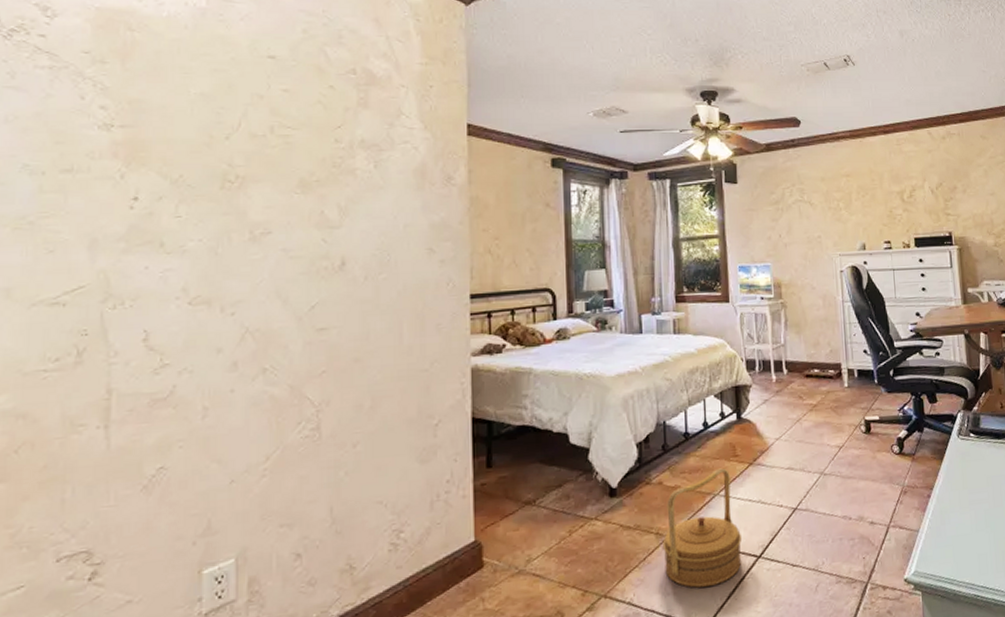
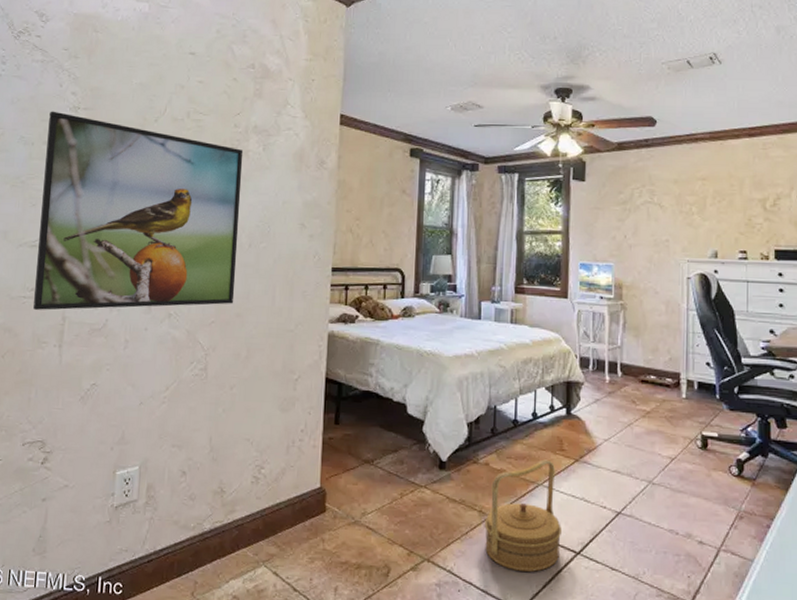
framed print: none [61,130,350,385] -> present [33,111,244,310]

